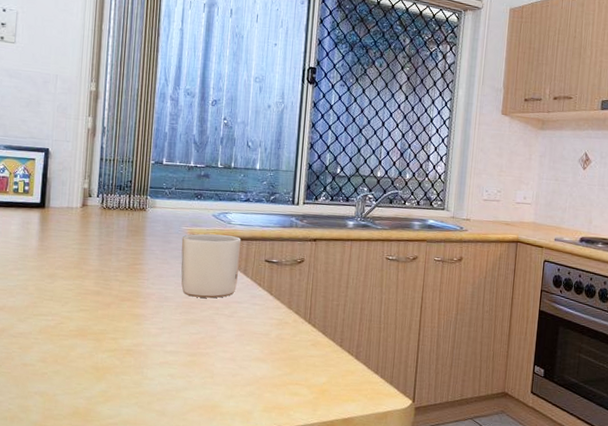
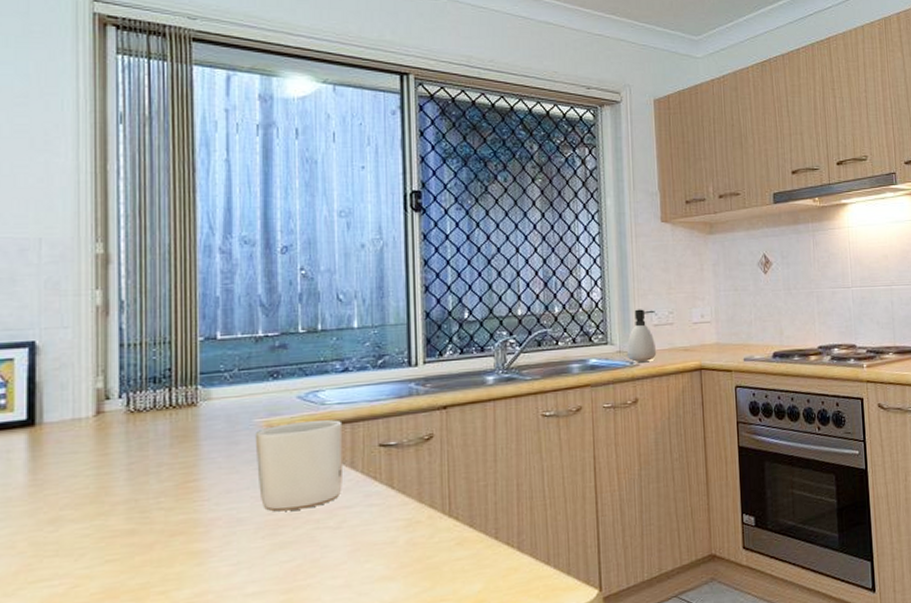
soap dispenser: none [458,185,486,229] -> present [626,309,656,363]

